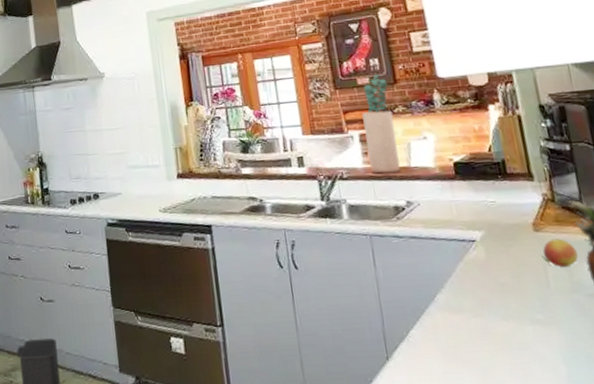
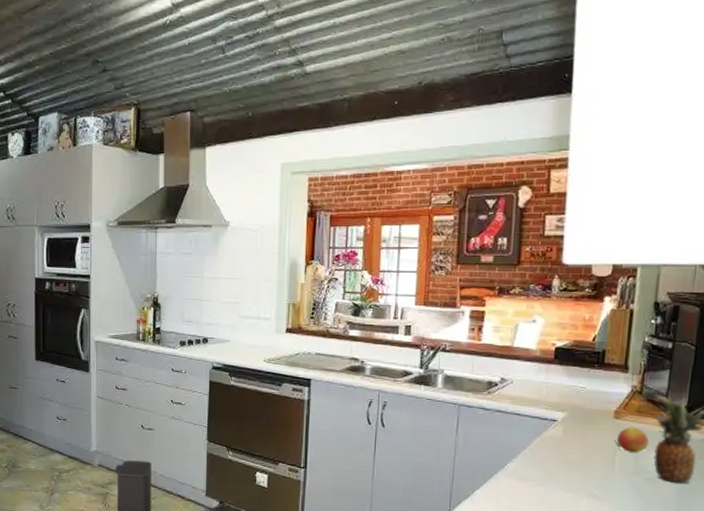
vase: present [362,70,401,174] -> none [473,249,510,350]

